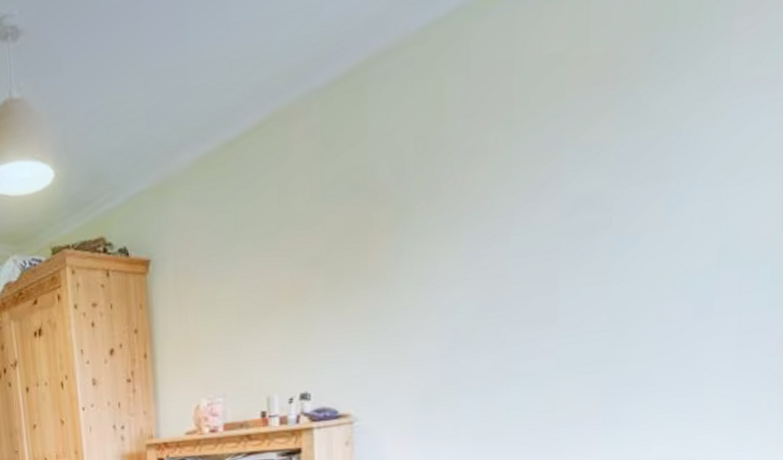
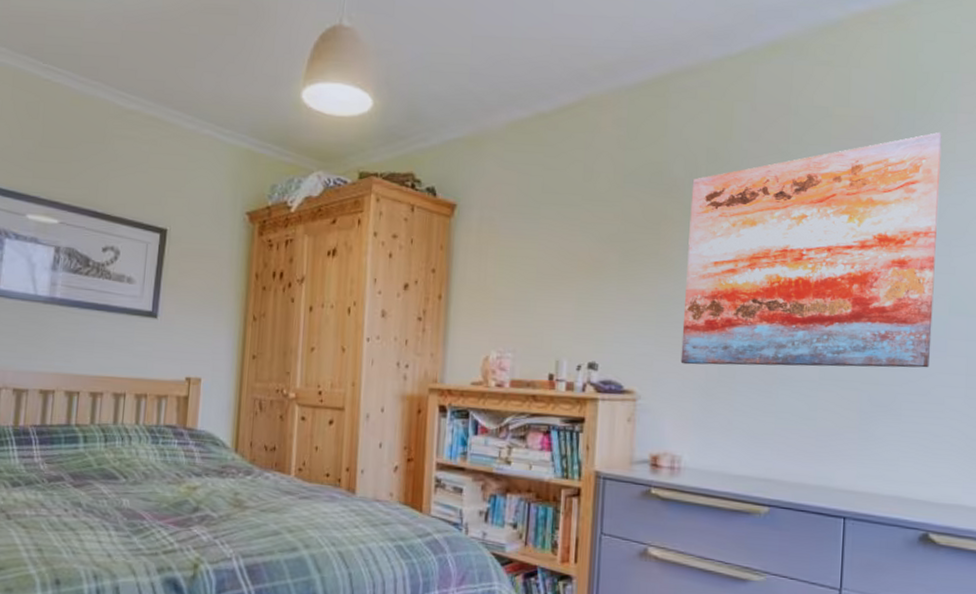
wall art: none [398,49,712,379] -> present [680,132,942,368]

